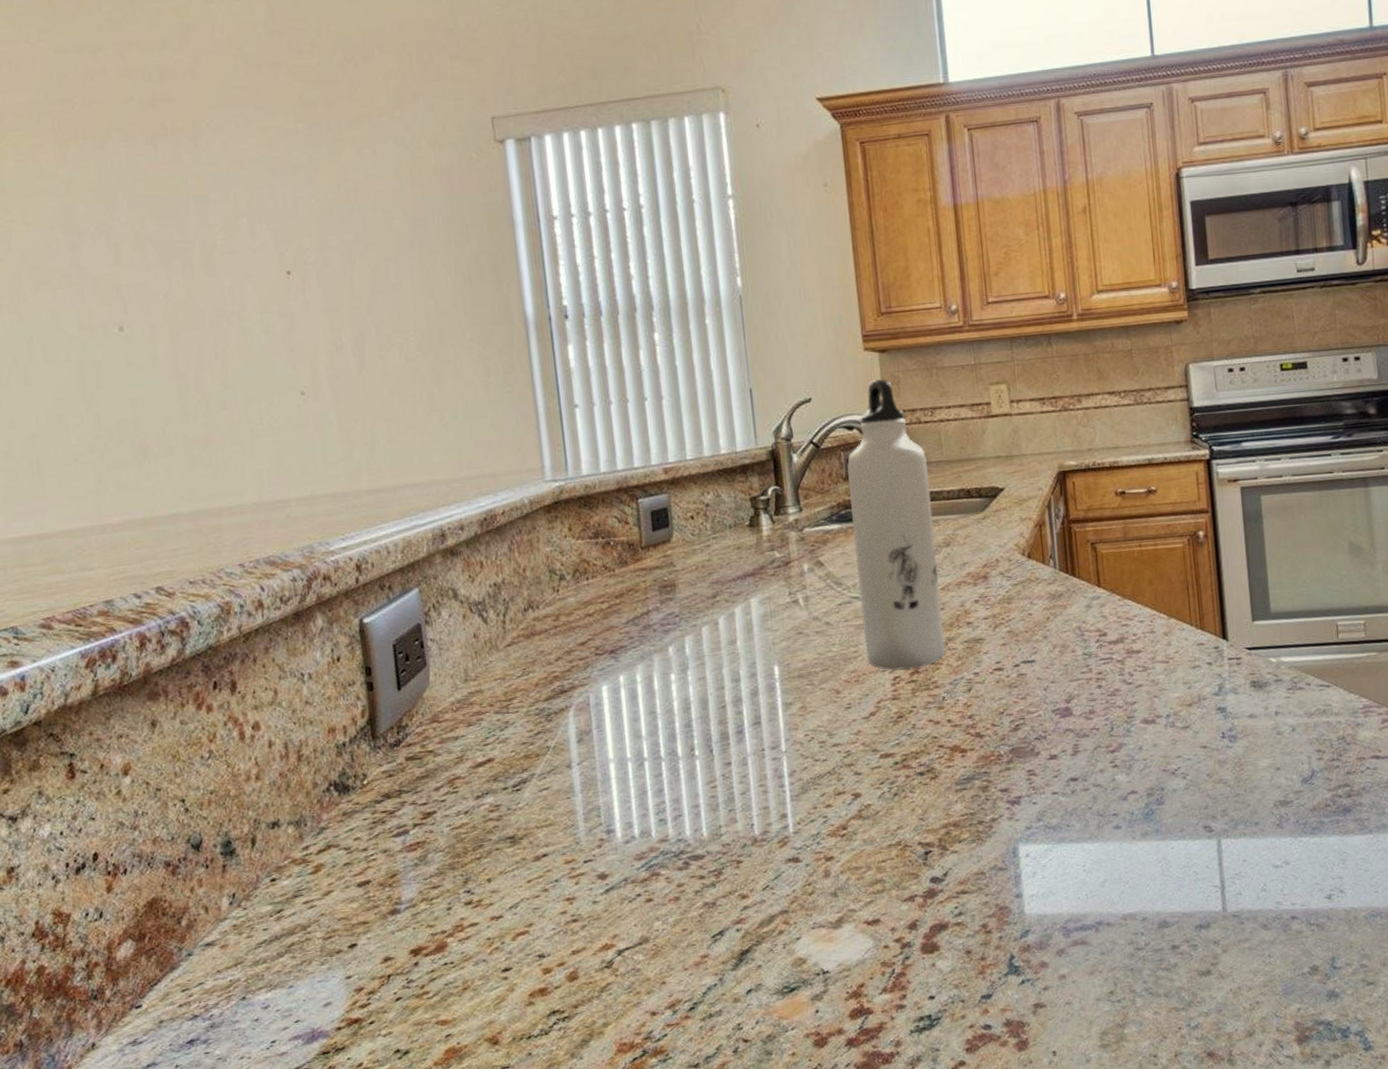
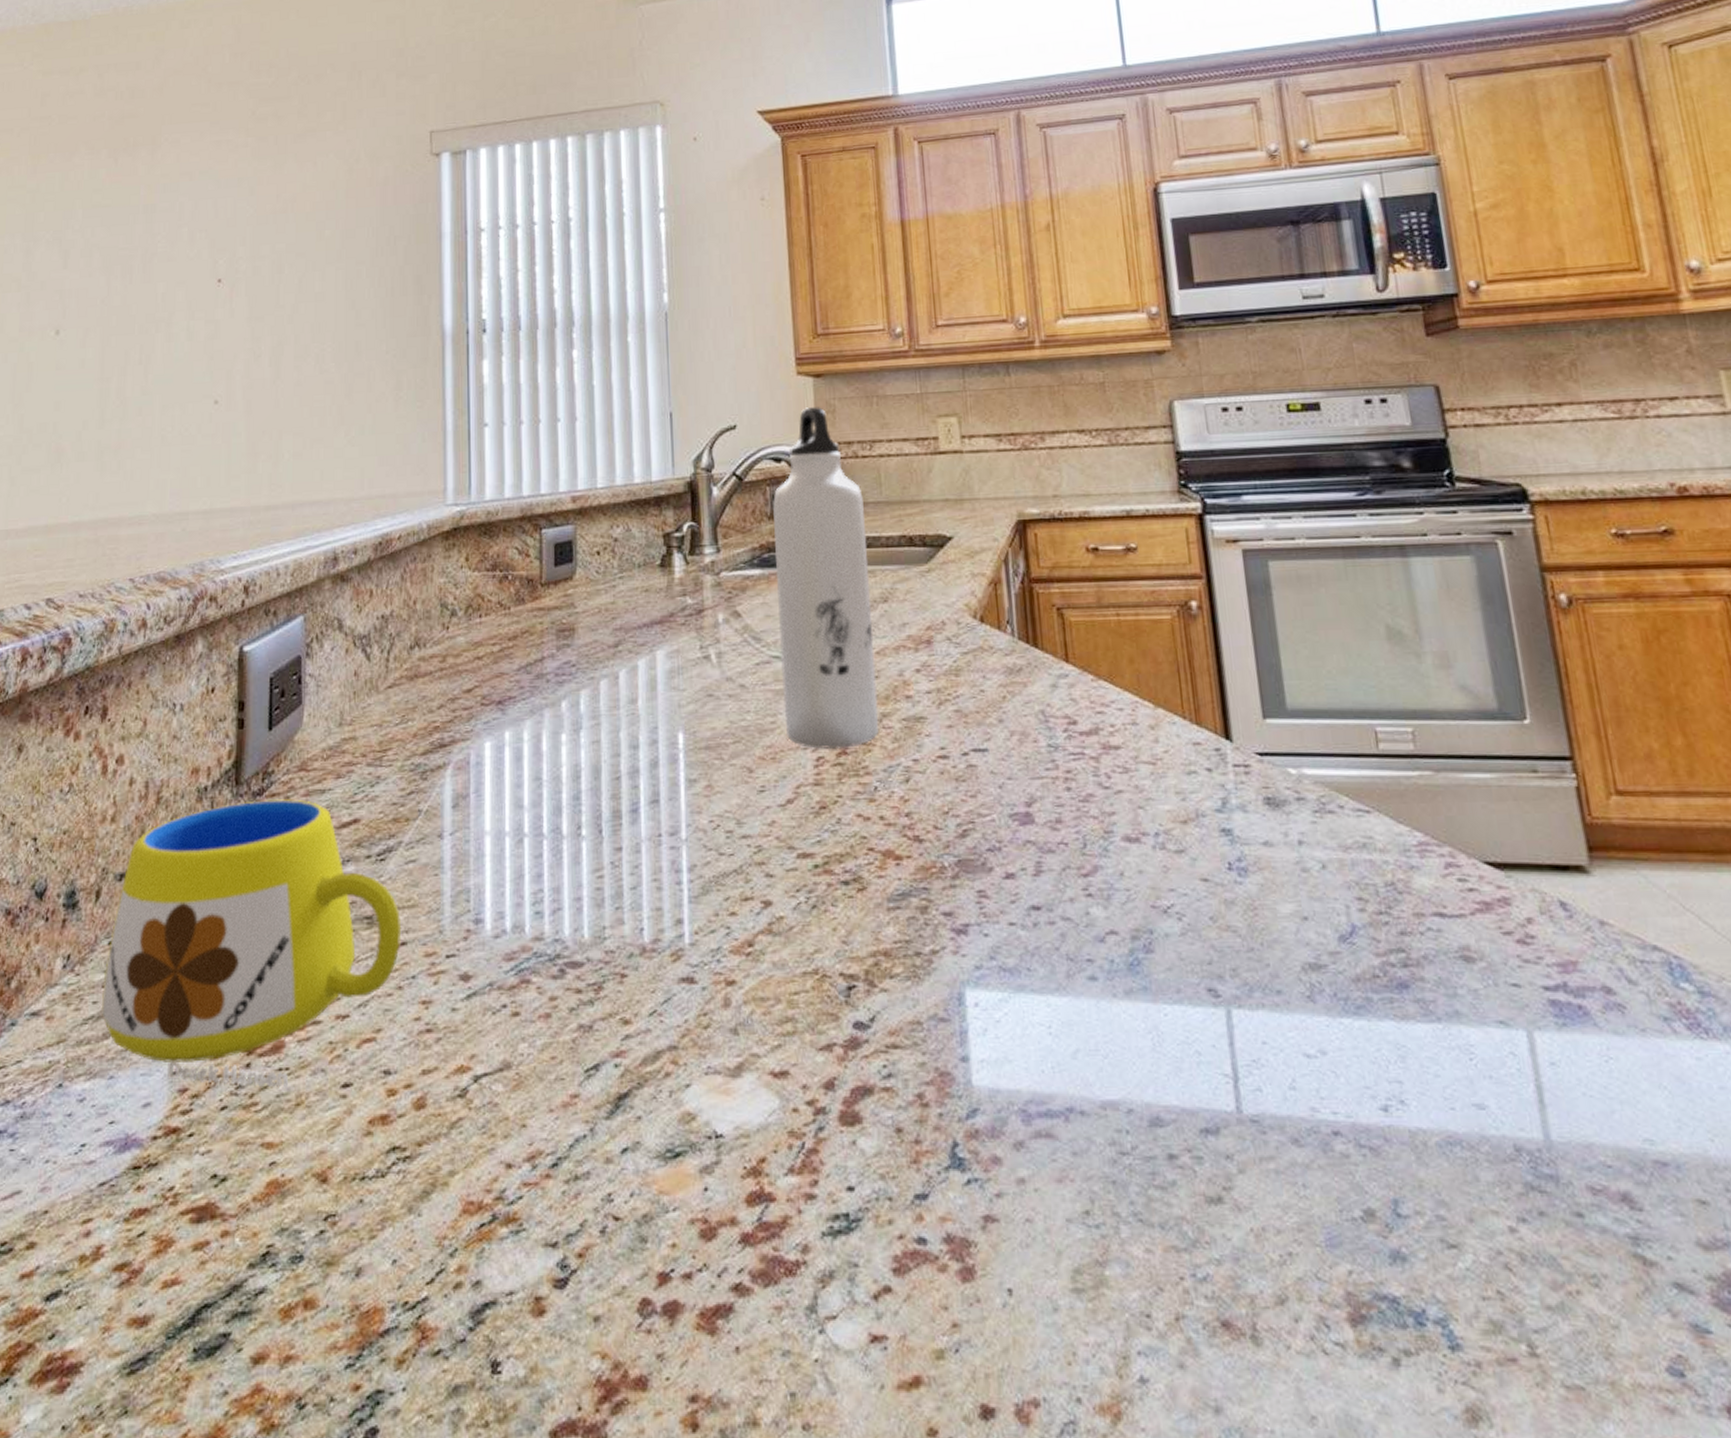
mug: none [270,747,543,983] -> present [100,799,402,1088]

